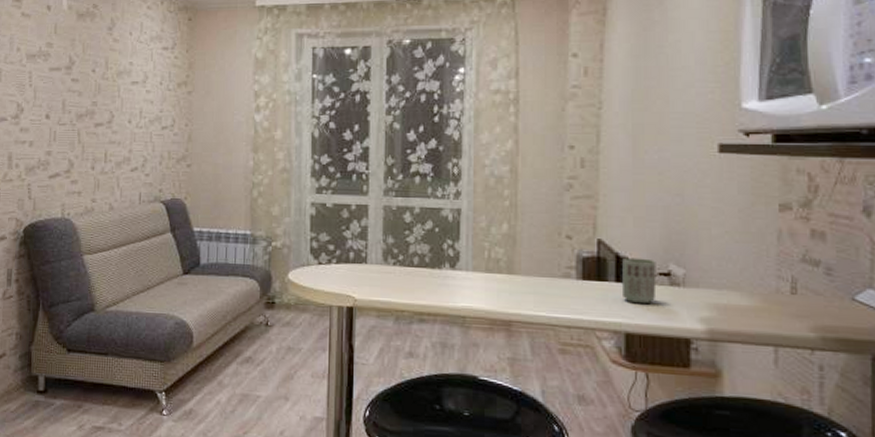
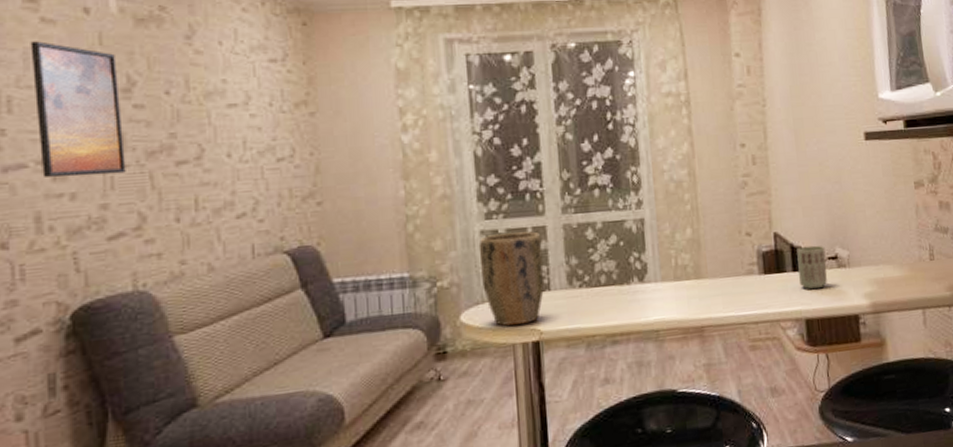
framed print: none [14,30,64,130] -> present [30,41,126,178]
plant pot: none [309,207,363,290] -> present [480,231,544,327]

